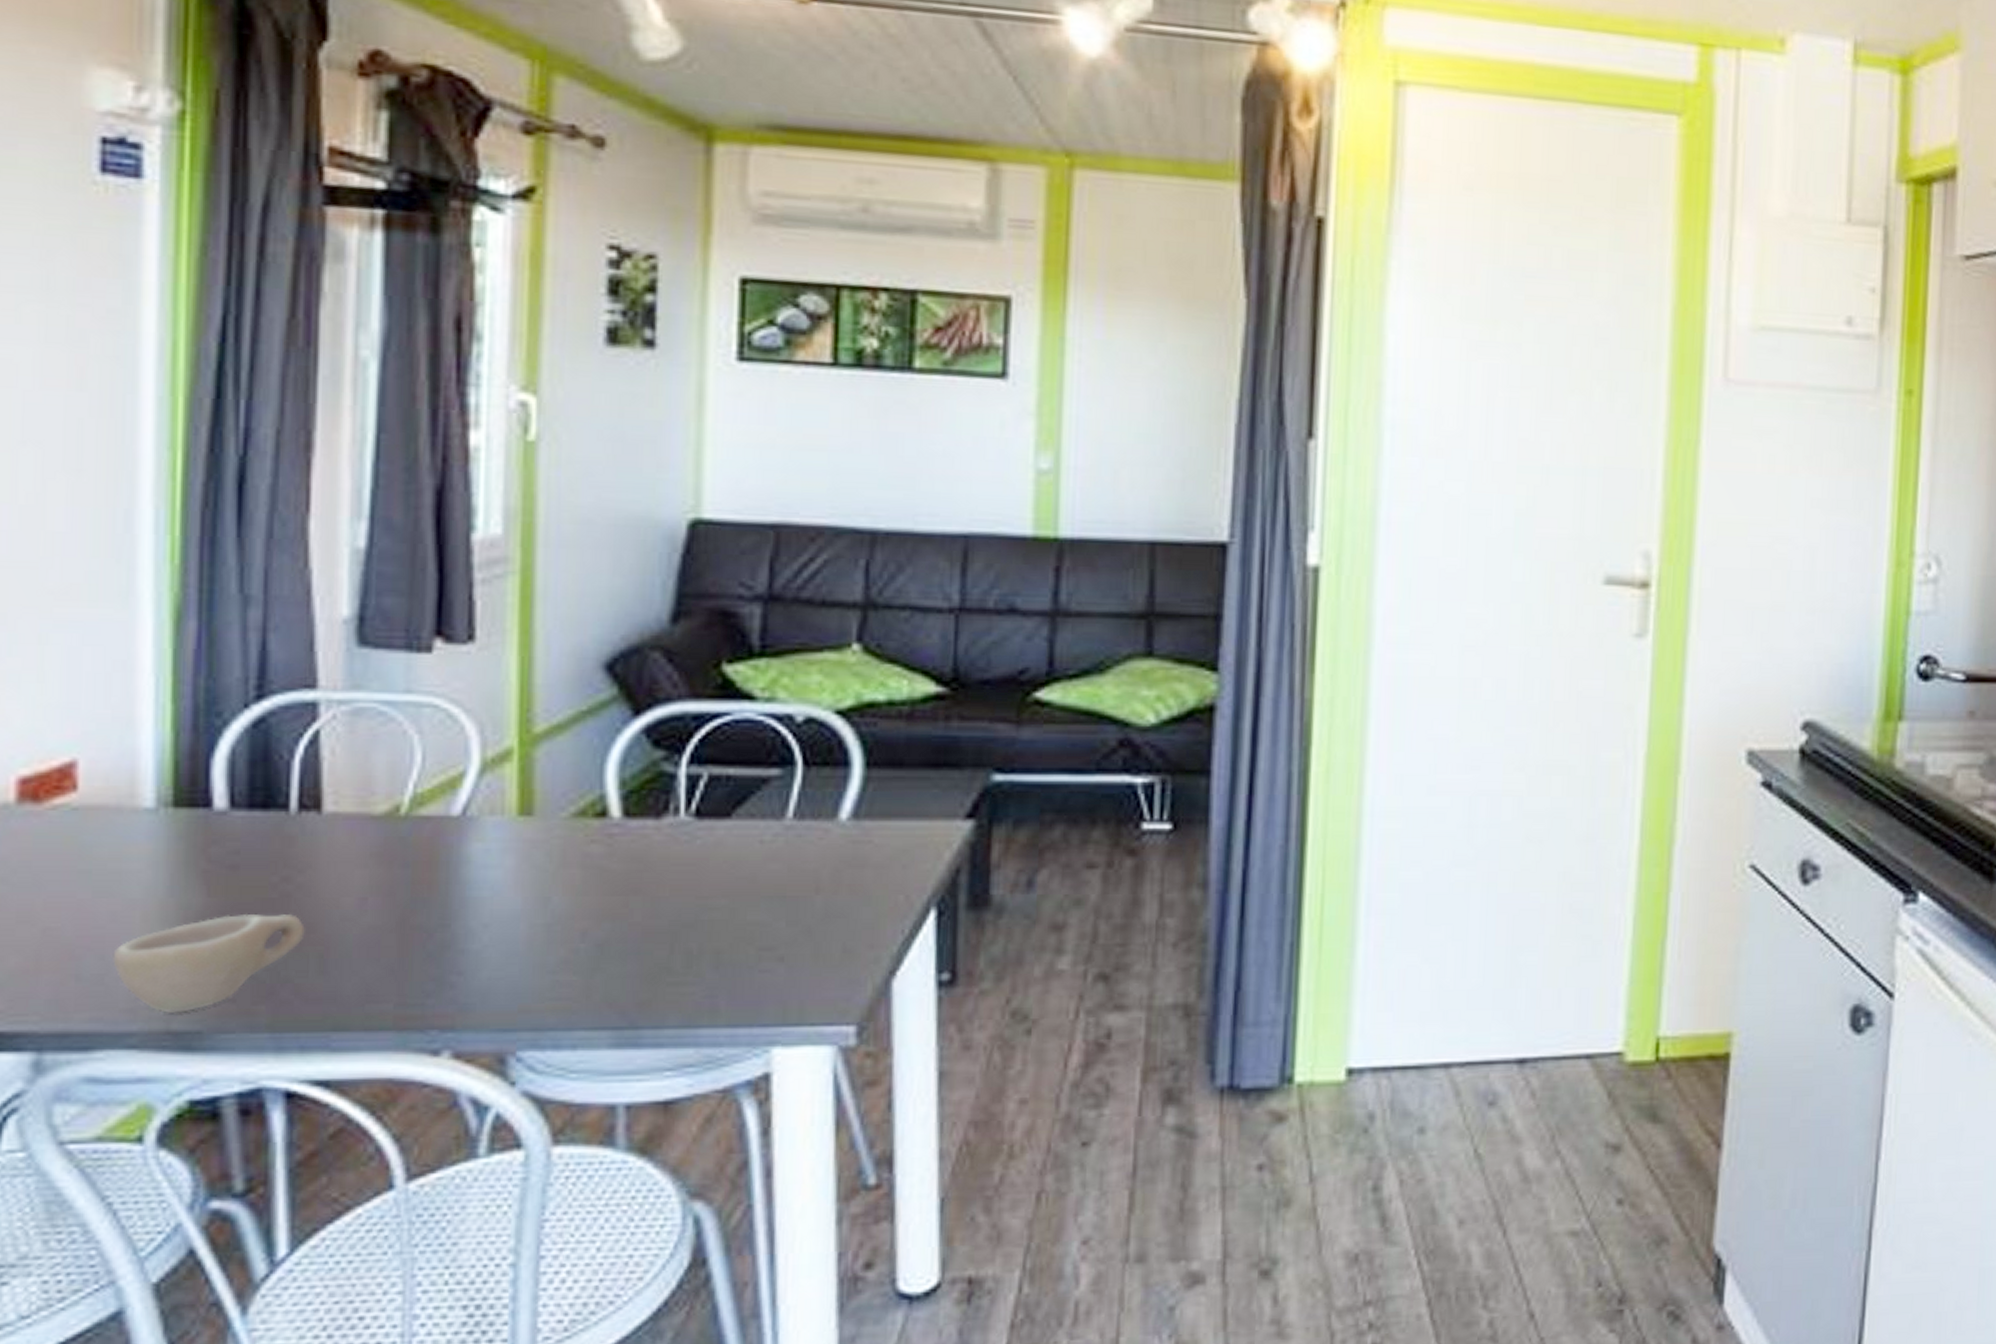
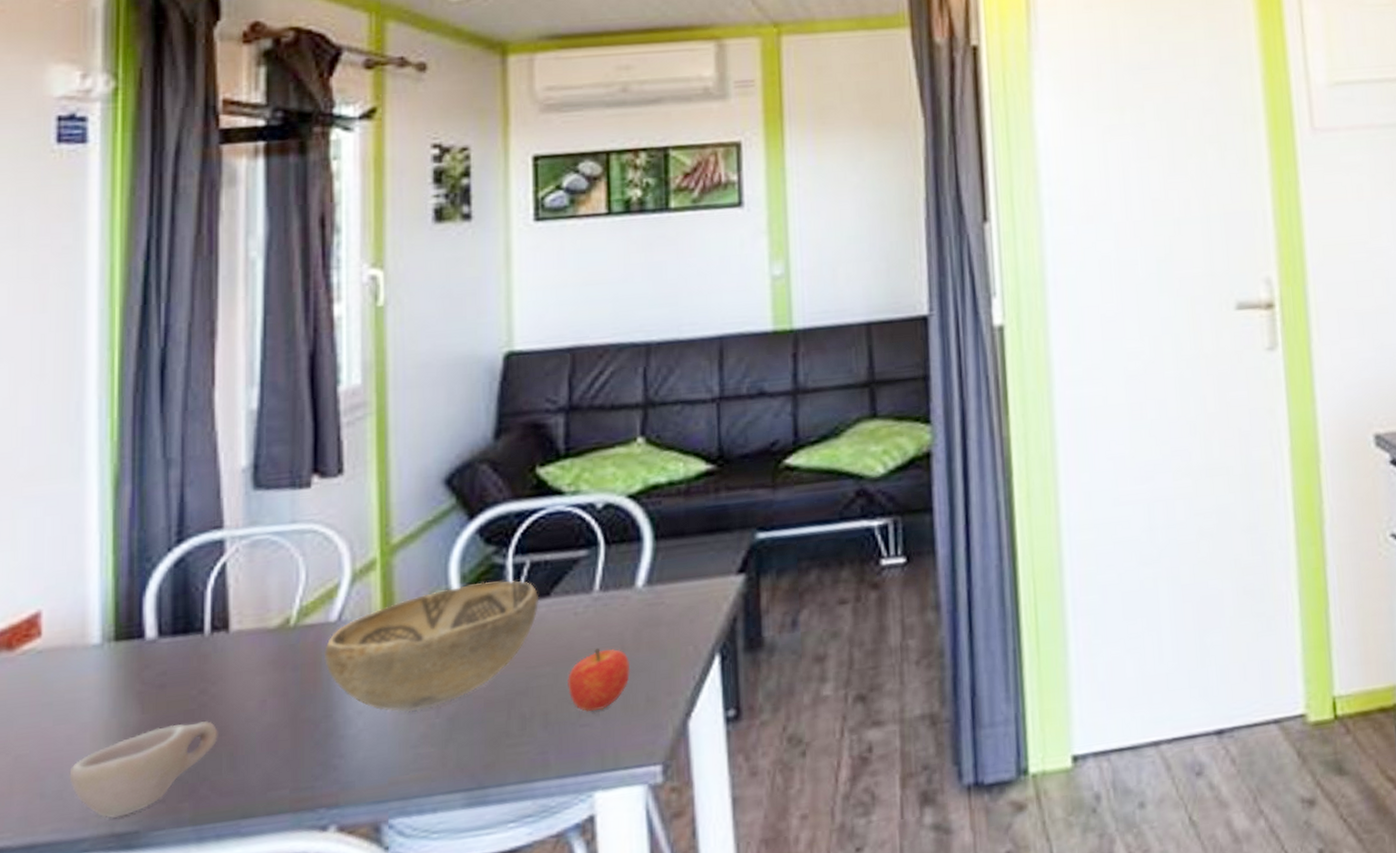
decorative bowl: none [441,791,718,932] -> present [323,581,540,713]
fruit: none [747,884,826,957] -> present [567,648,631,712]

